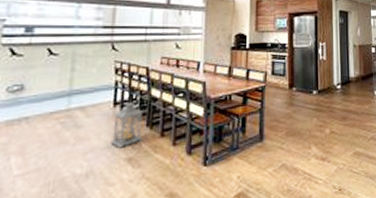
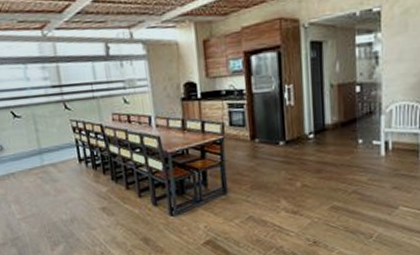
lantern: present [110,102,144,148] -> none [81,158,111,199]

